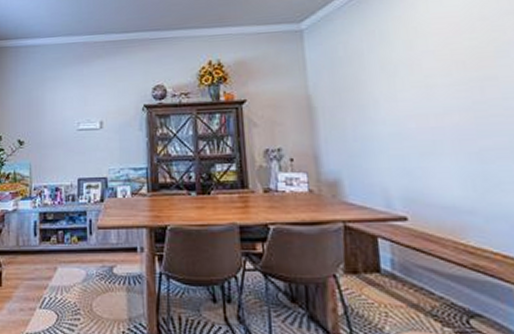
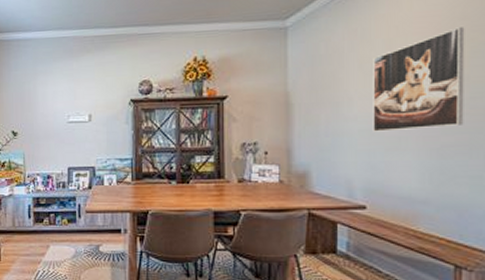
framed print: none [394,27,500,136] -> present [373,27,465,132]

